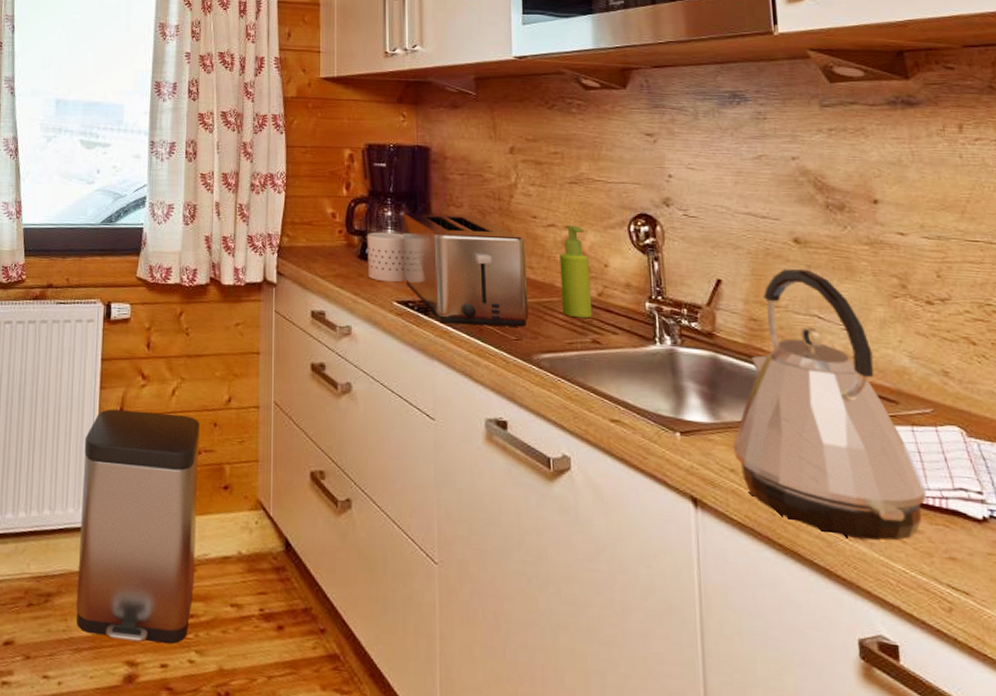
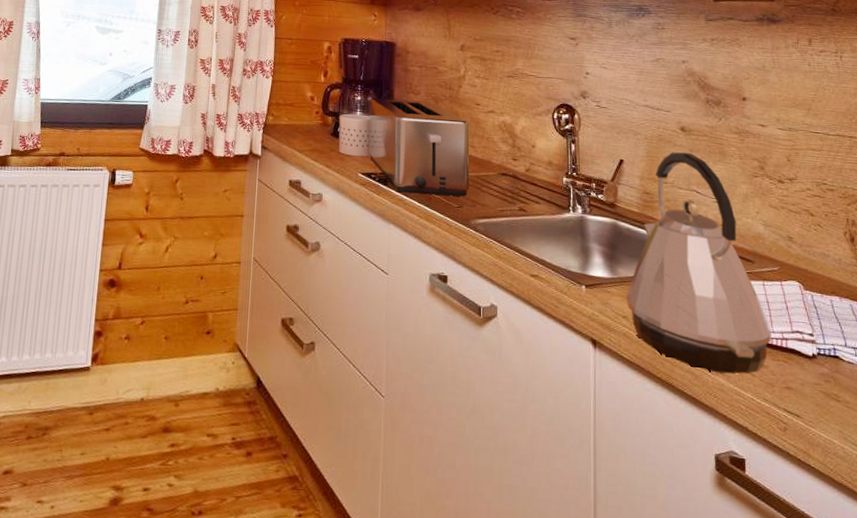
pedal bin: present [76,409,200,644] -> none [70,263,188,470]
soap dispenser: present [560,225,593,319] -> none [496,112,521,190]

